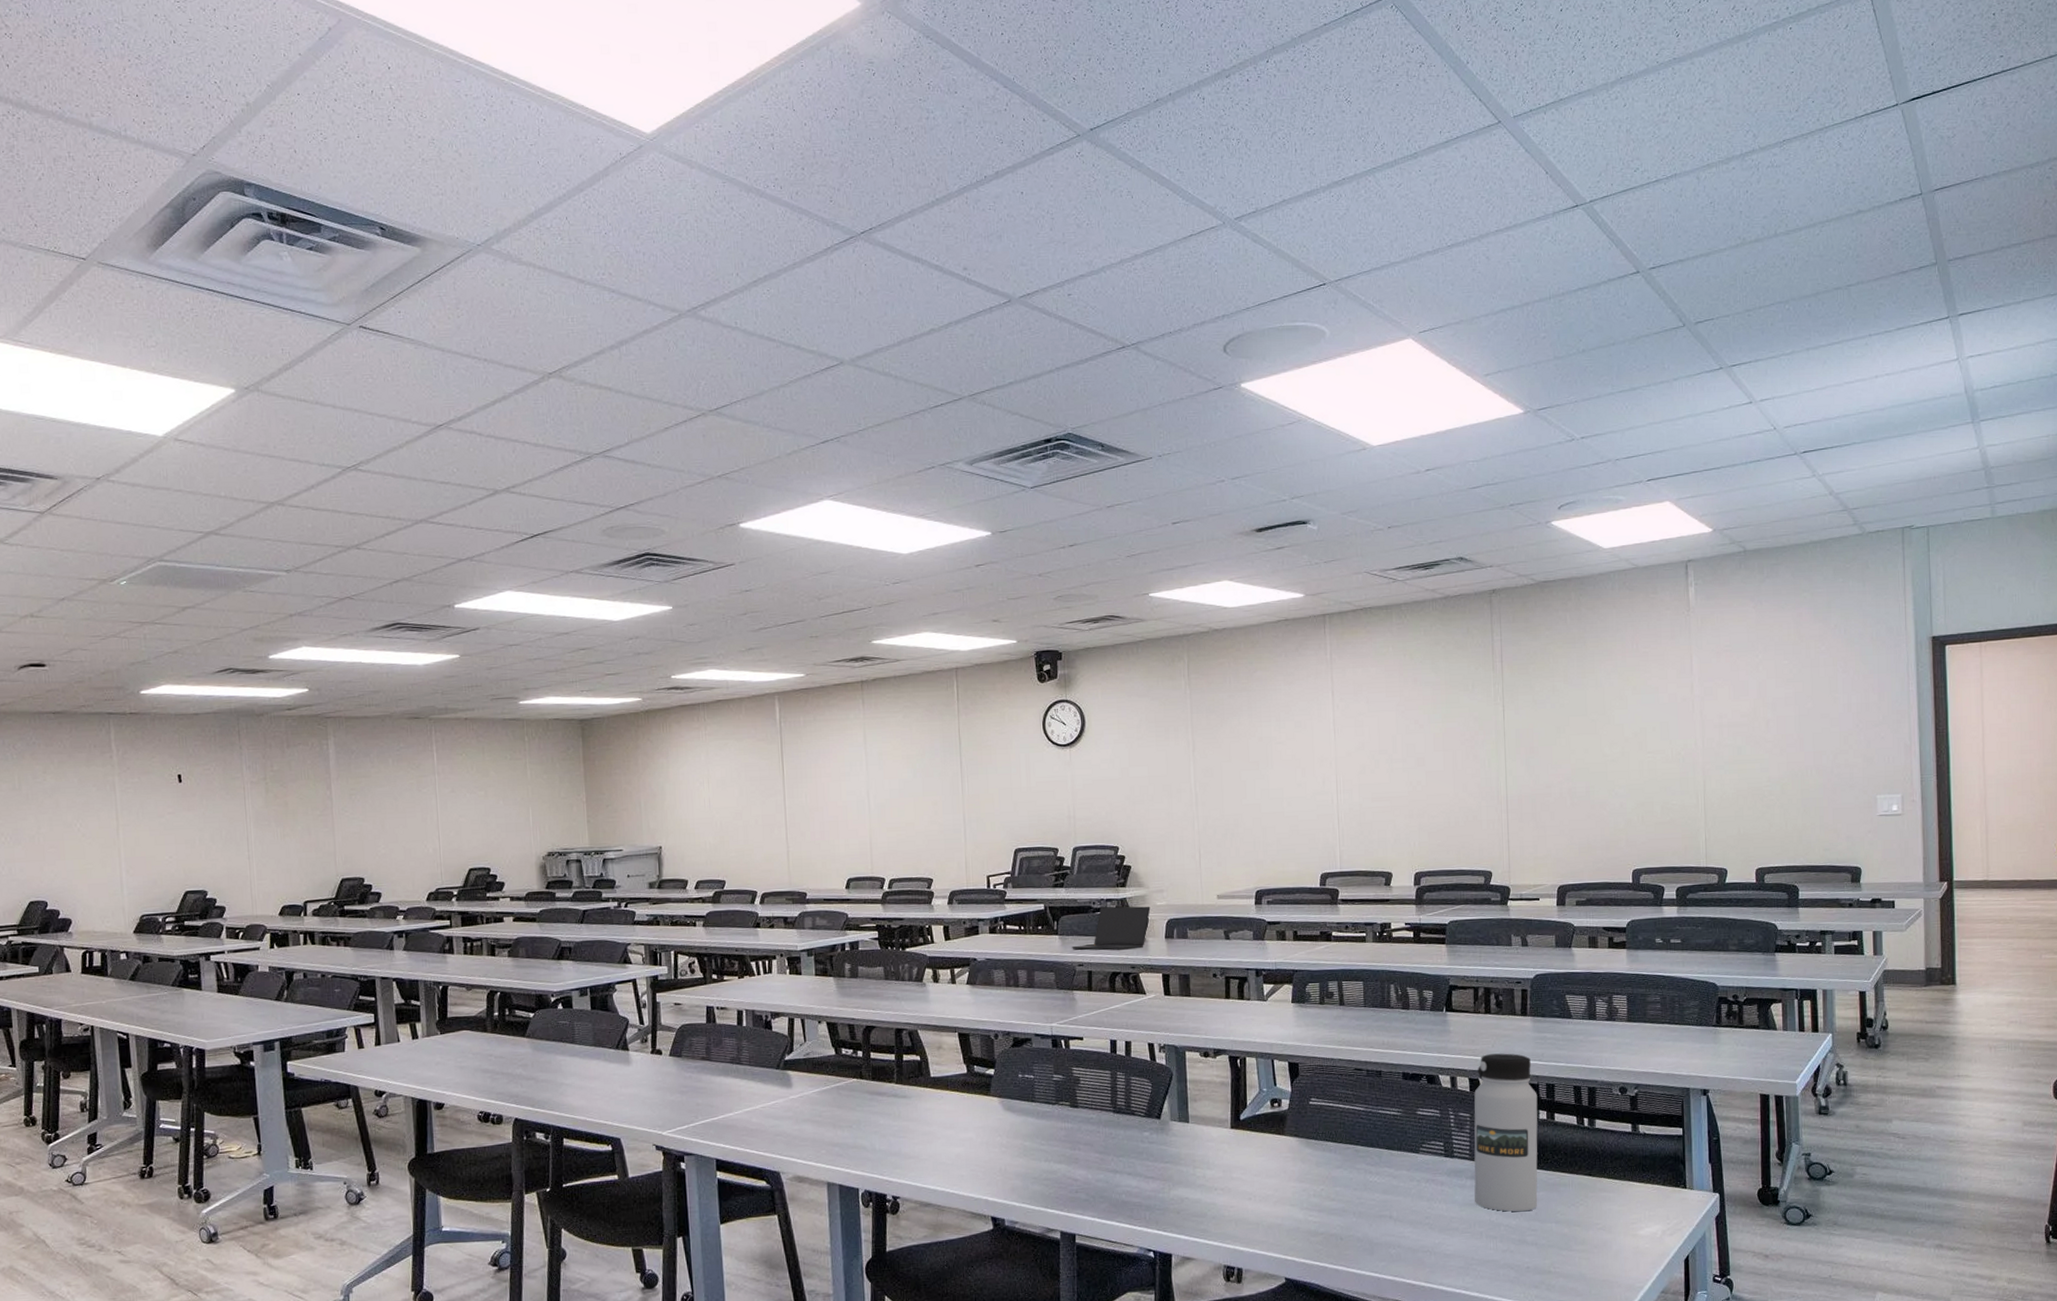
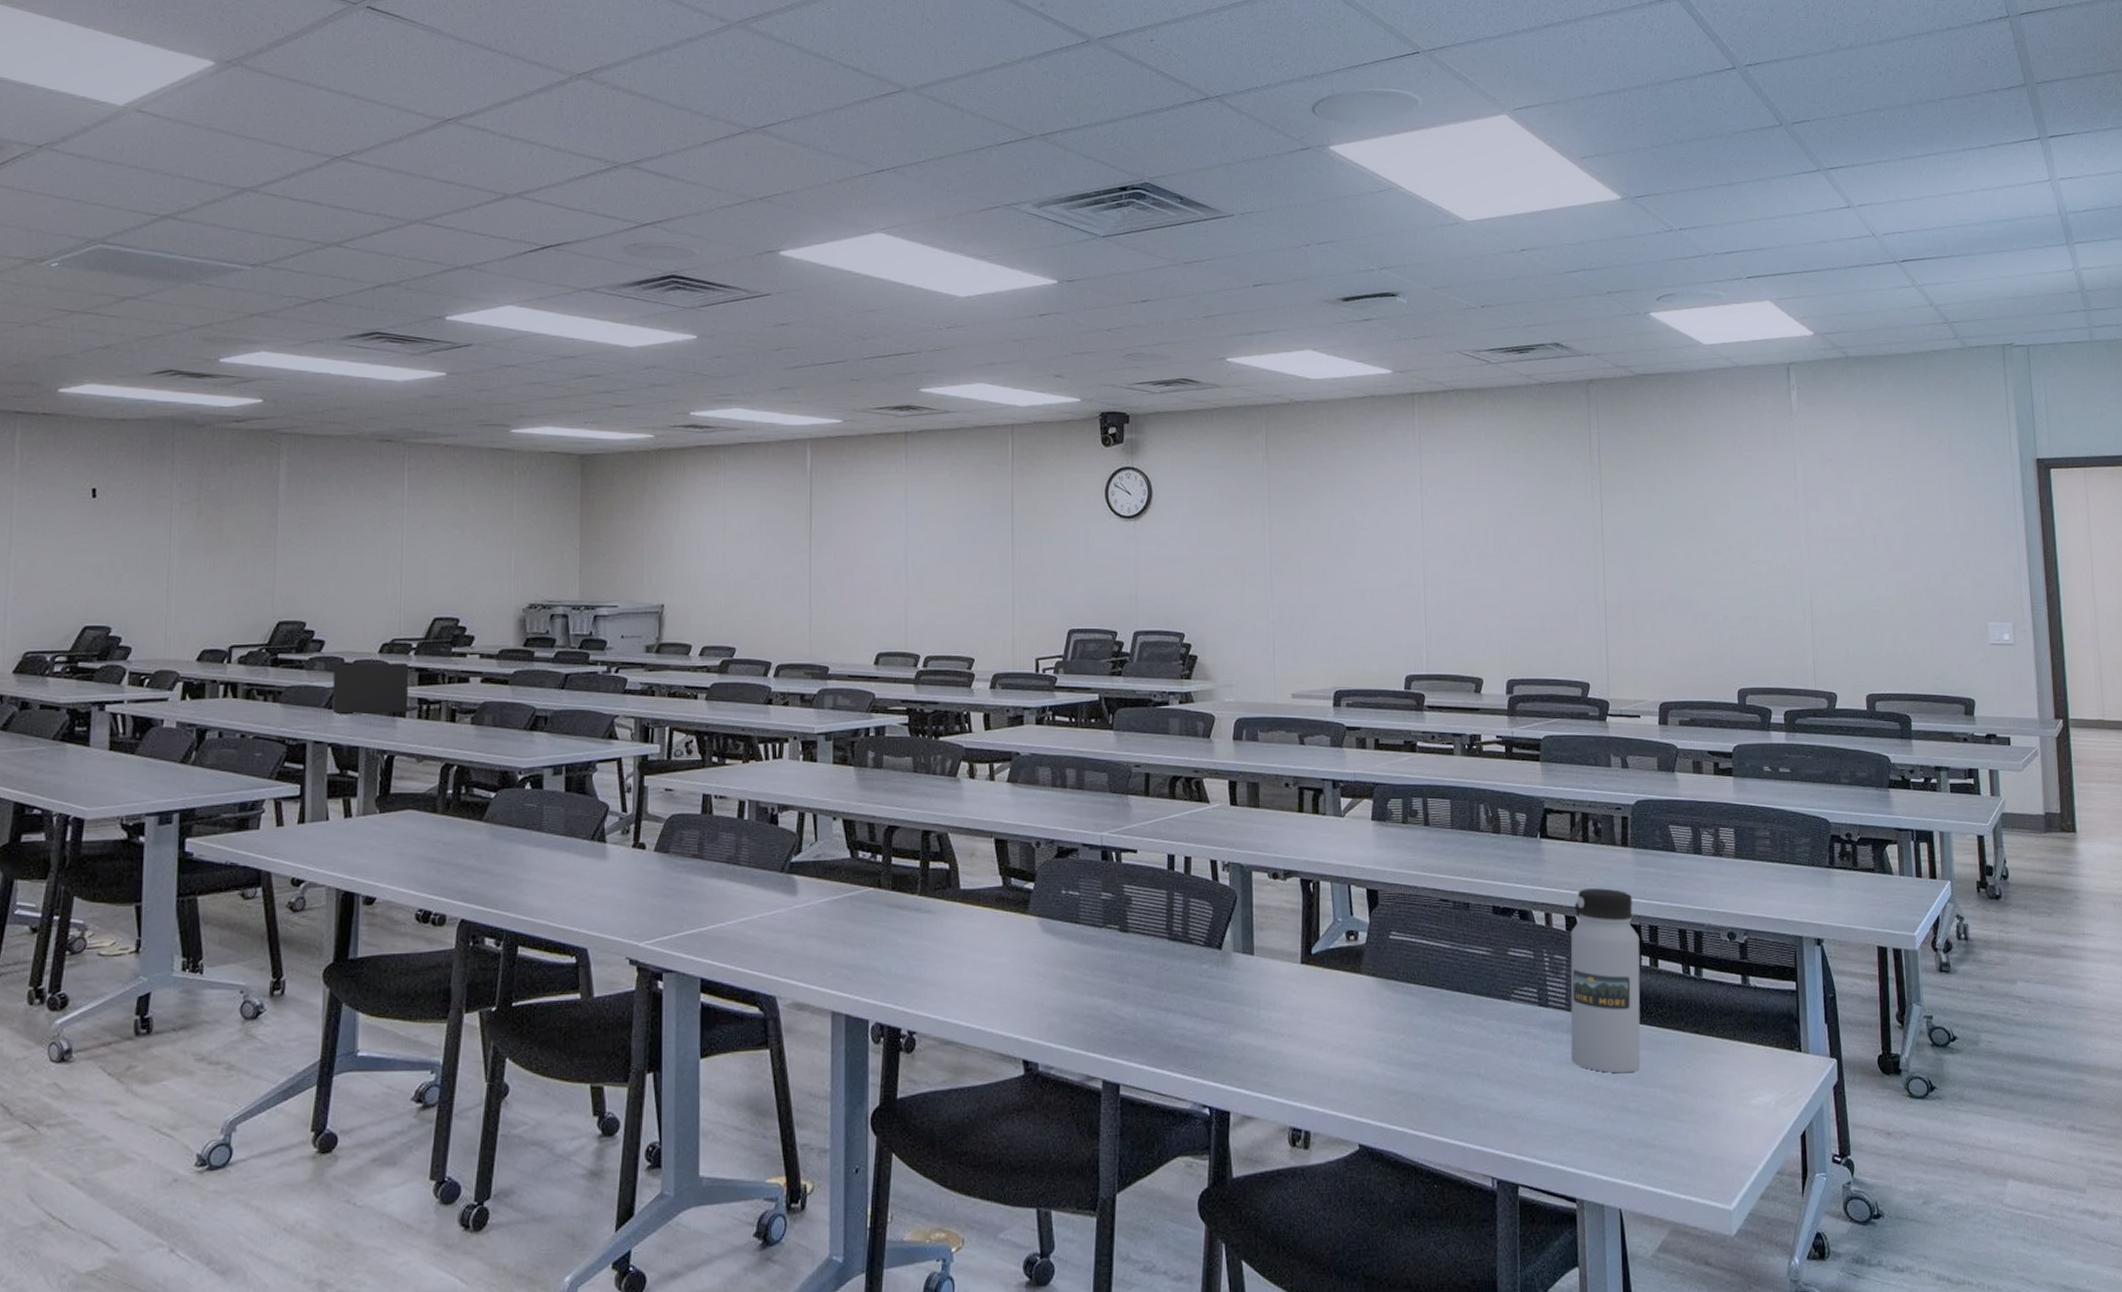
laptop: none [391,908,465,954] -> present [332,663,420,714]
laptop: present [1072,906,1151,951] -> none [1128,700,1218,752]

